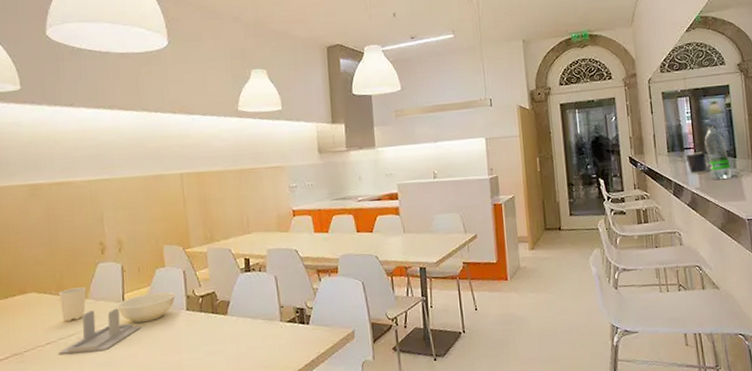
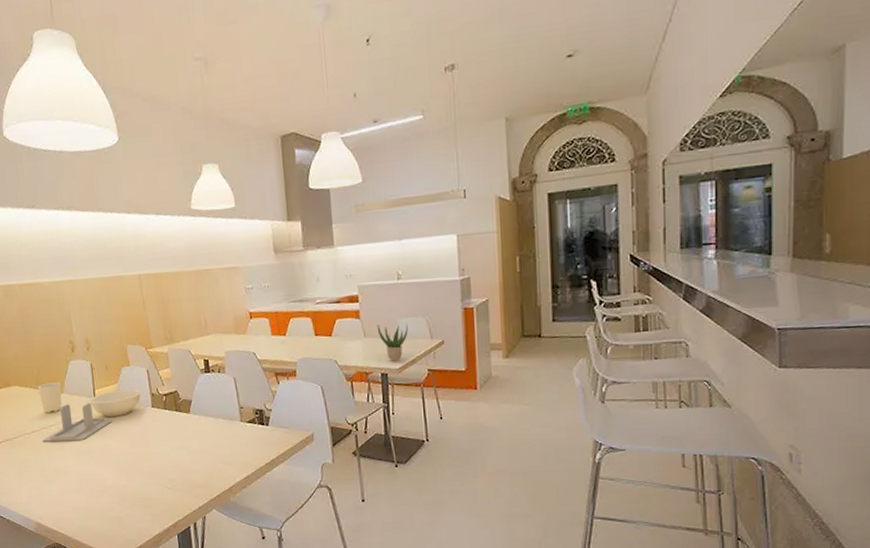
potted plant: none [415,219,444,255] -> present [377,324,408,361]
mug: present [685,152,711,175] -> none [703,248,737,276]
bottle: present [704,124,733,181] -> none [730,214,765,282]

